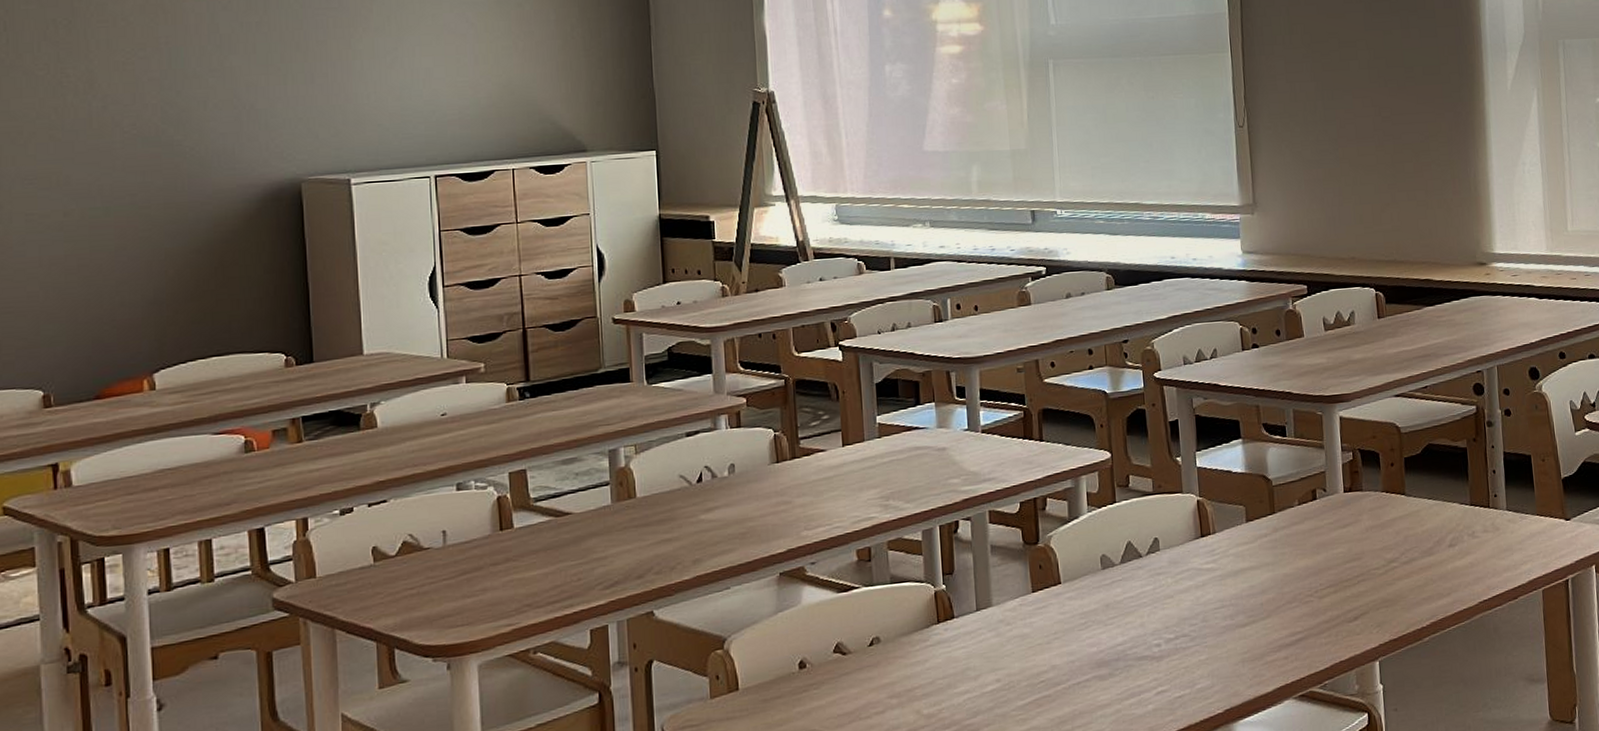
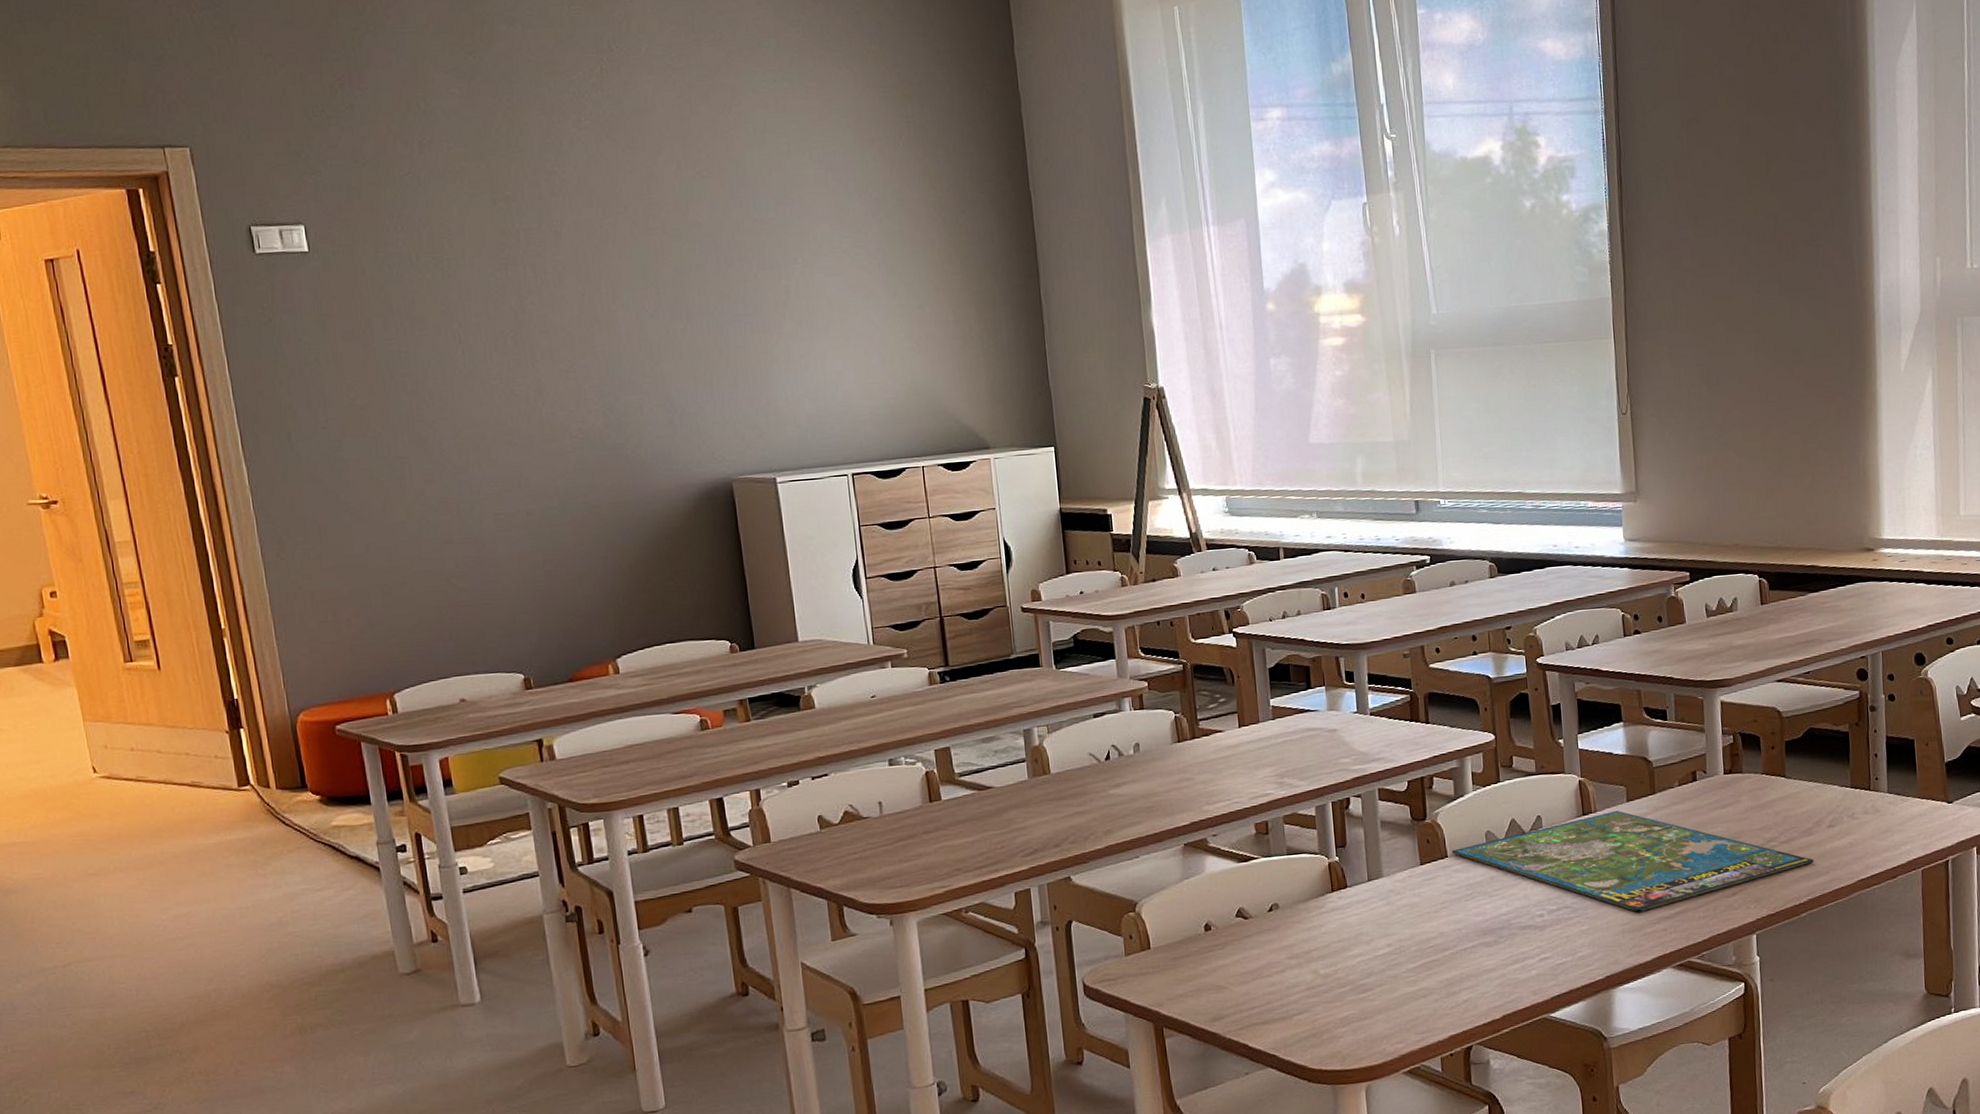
board game: none [1065,532,1435,640] -> present [1451,811,1814,912]

